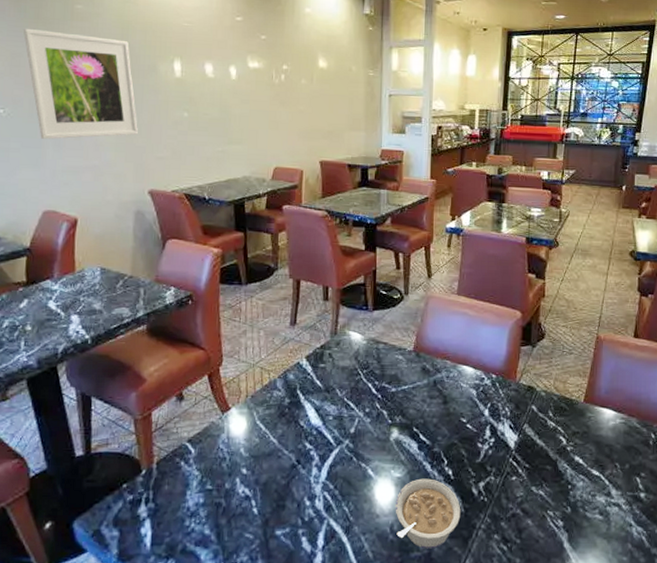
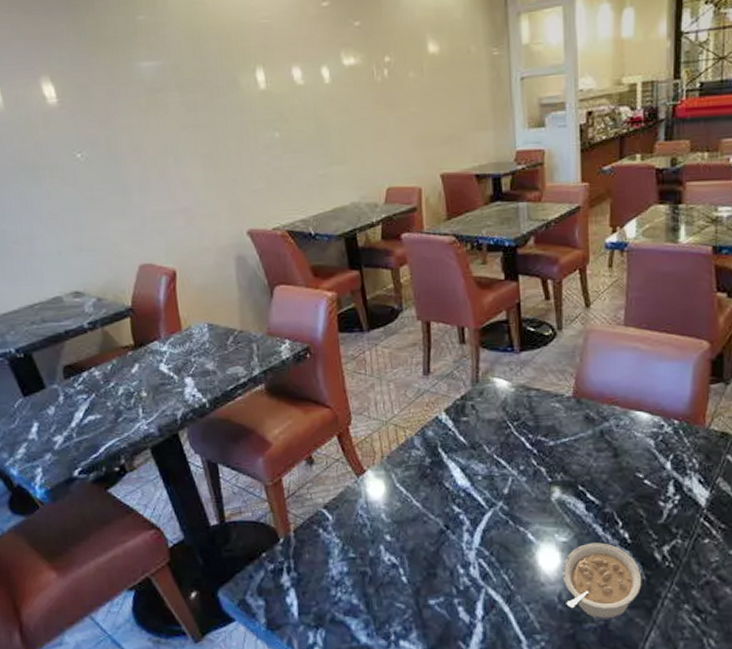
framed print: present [24,28,138,139] -> none [87,52,227,183]

